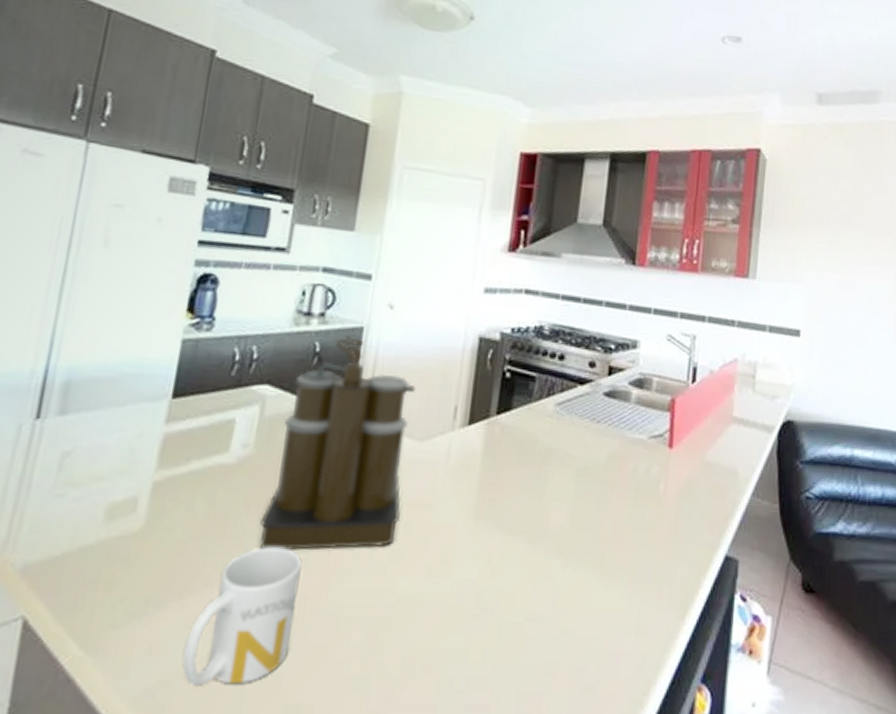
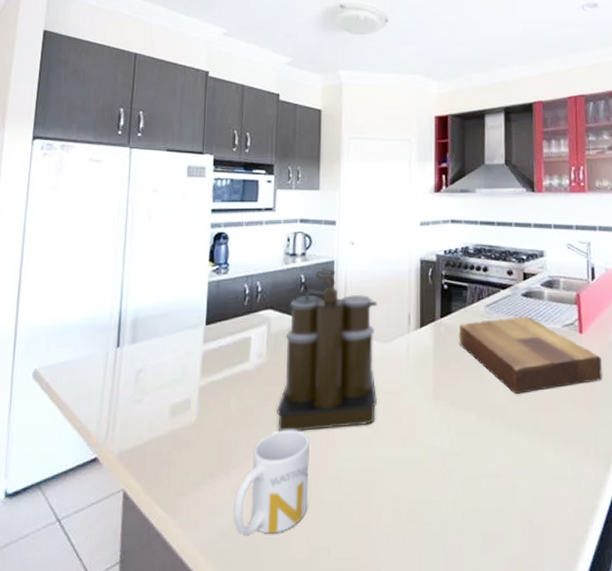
cutting board: none [516,421,692,519] -> present [459,316,603,394]

